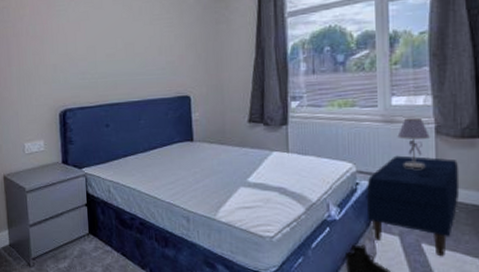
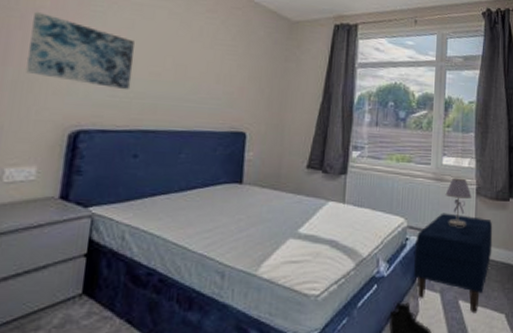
wall art: none [21,19,95,73] -> present [26,11,134,90]

